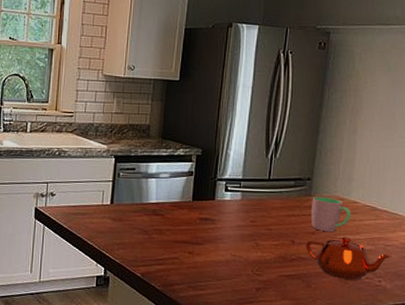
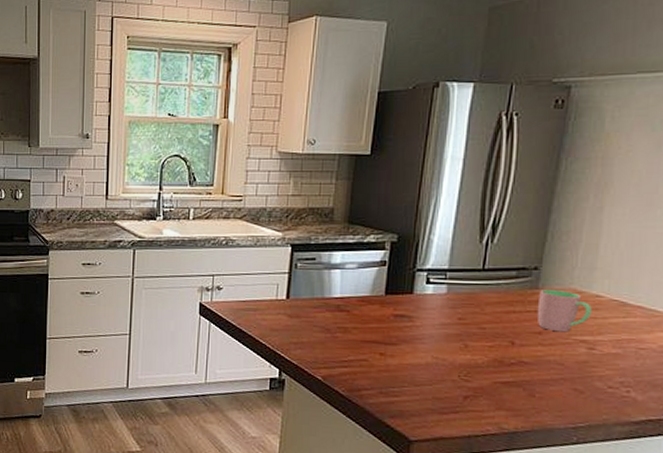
teapot: present [306,237,392,280] -> none [530,337,647,390]

